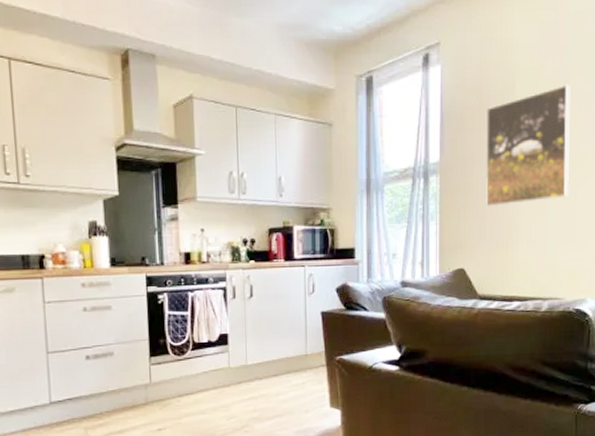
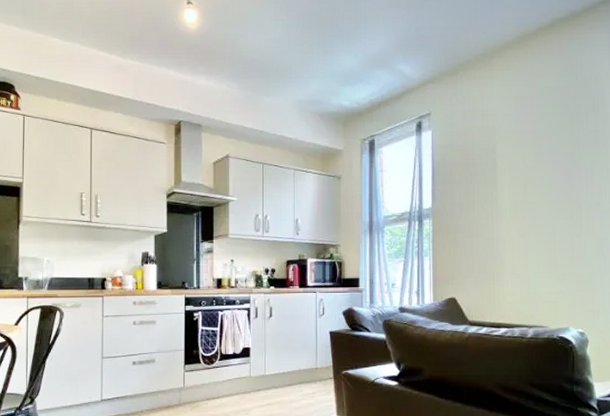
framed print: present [485,84,570,207] -> none [471,145,549,246]

